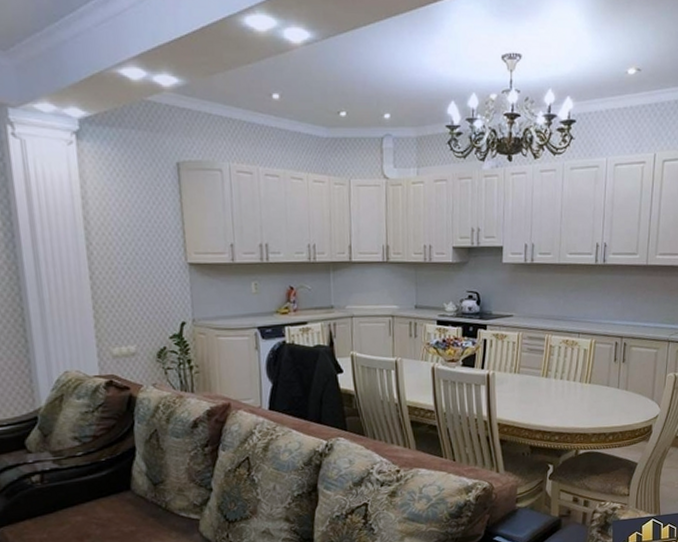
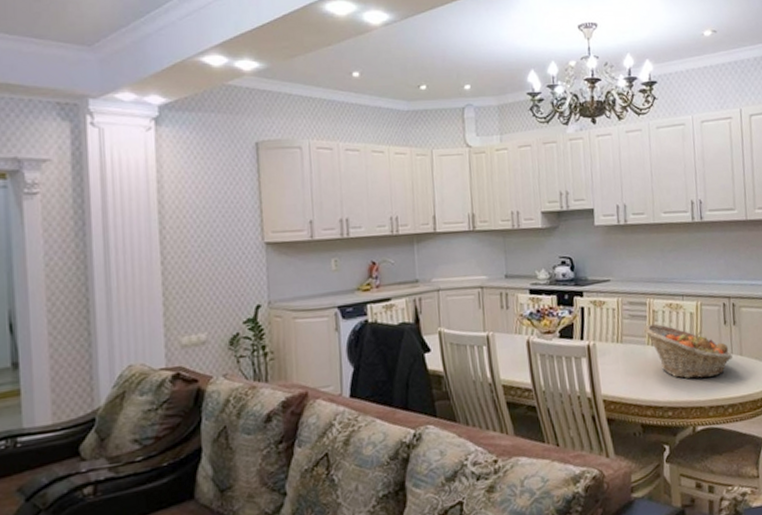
fruit basket: none [541,357,619,409] -> present [644,323,734,379]

